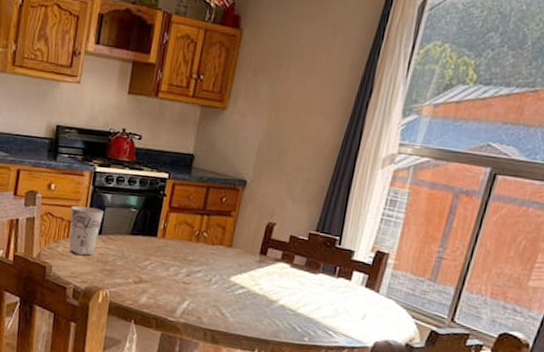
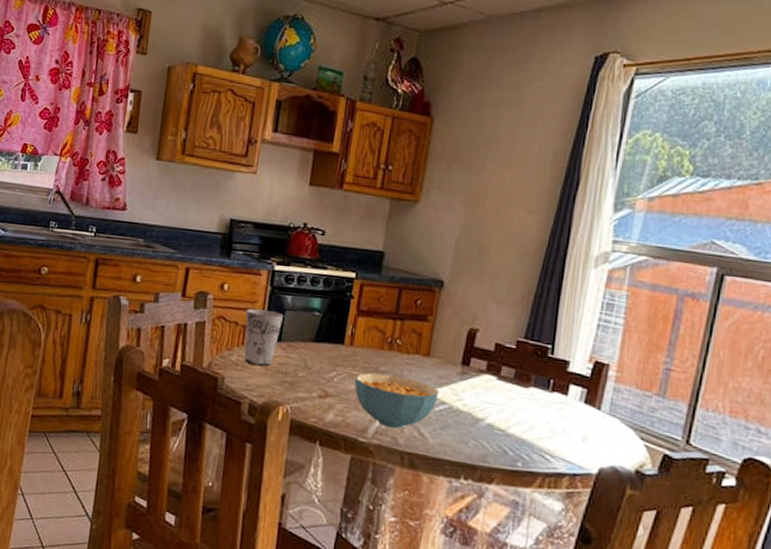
cereal bowl: none [165,262,240,310] -> present [354,373,440,429]

